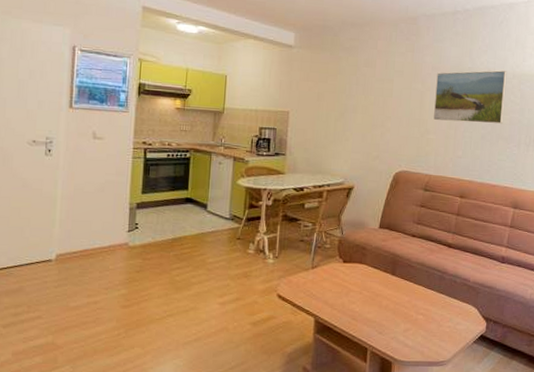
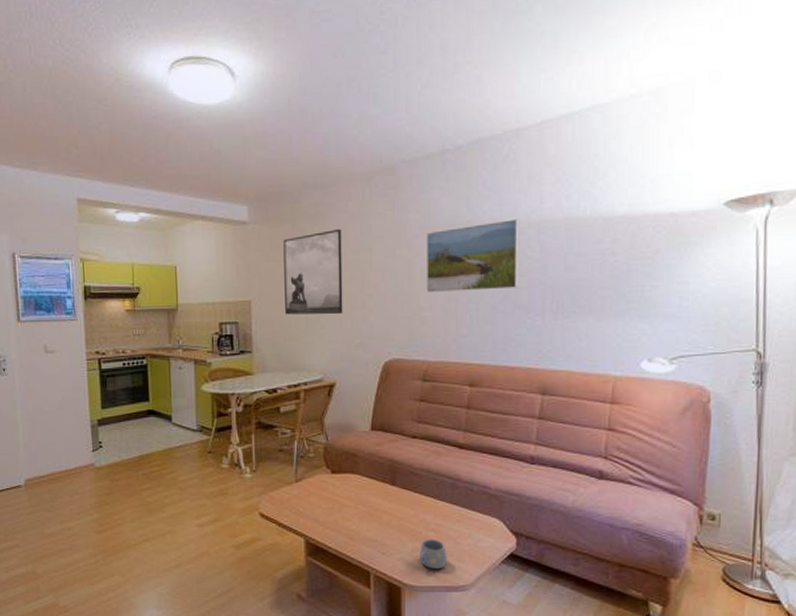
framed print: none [318,61,371,131] -> present [283,228,343,315]
mug: none [408,321,432,347] -> present [418,538,447,569]

